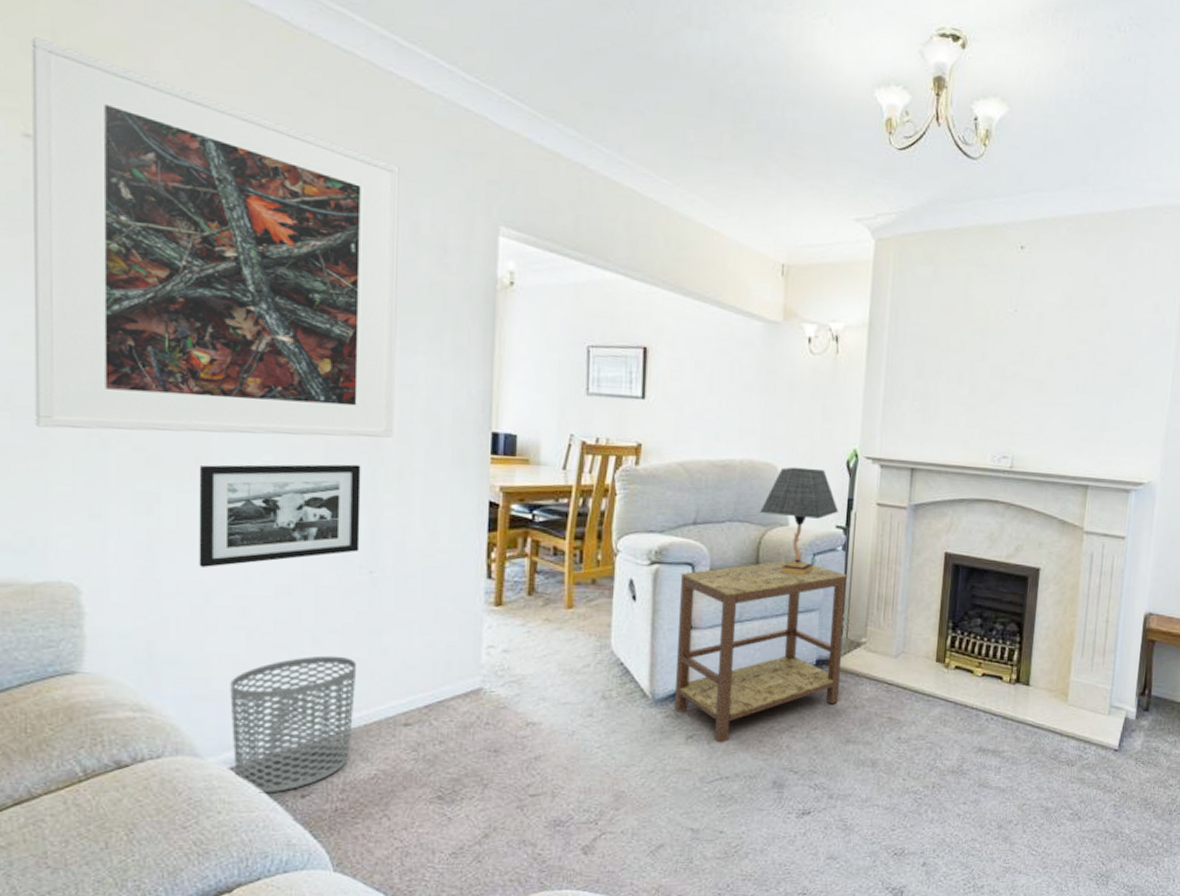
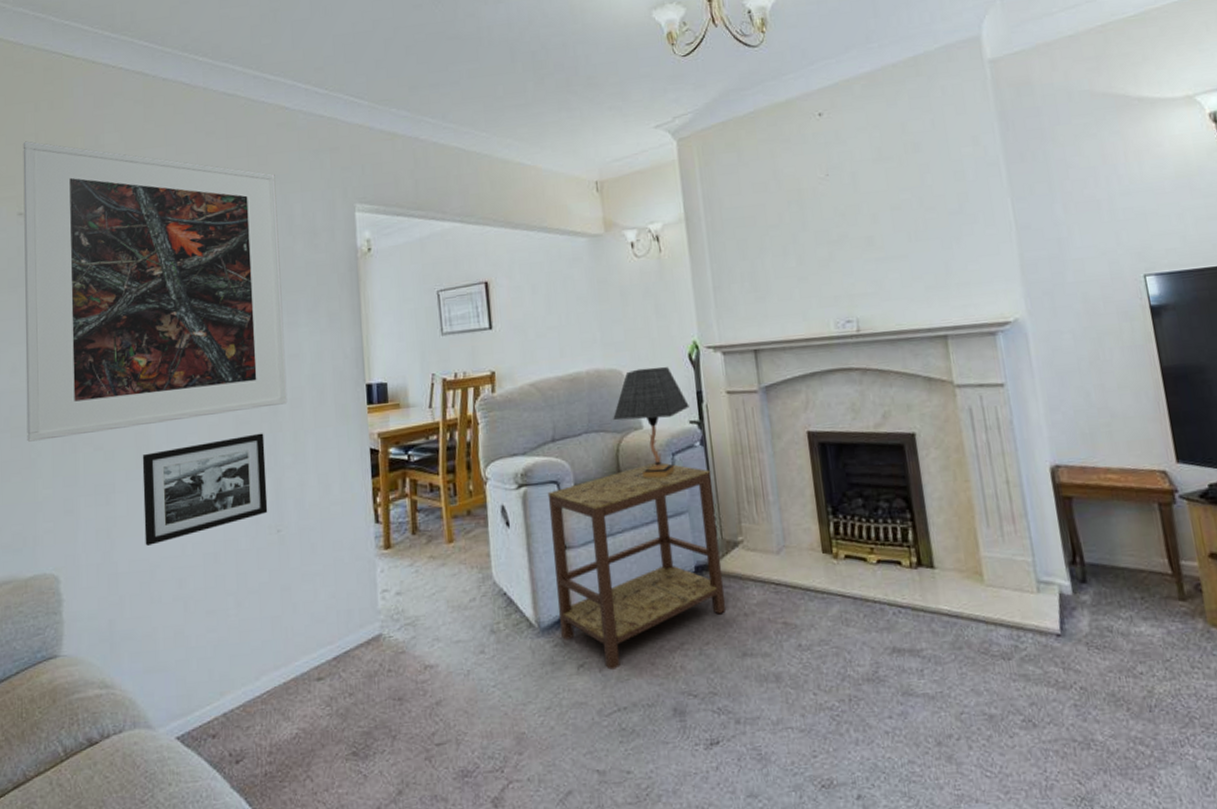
waste bin: present [230,655,356,793] -> none [173,616,274,762]

